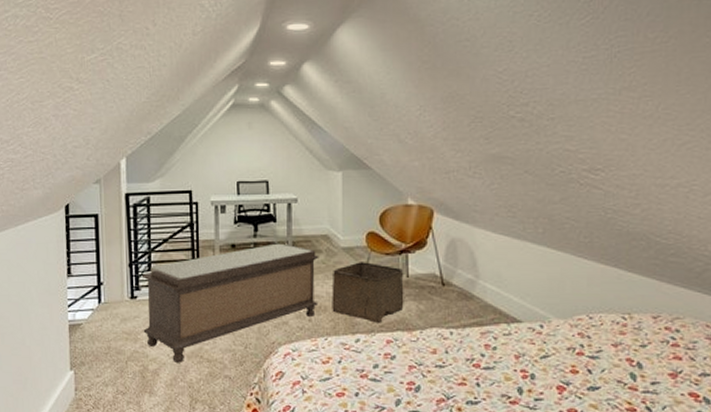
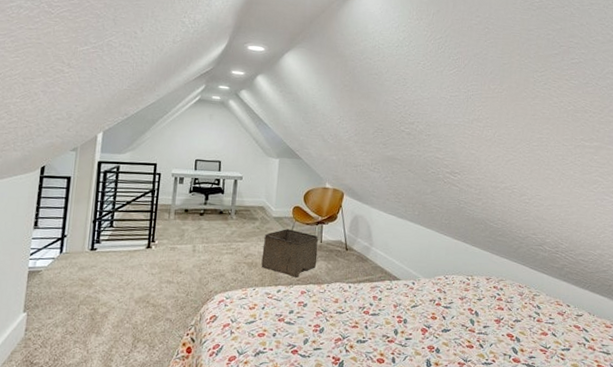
bench: present [141,243,319,363] -> none [98,210,255,307]

